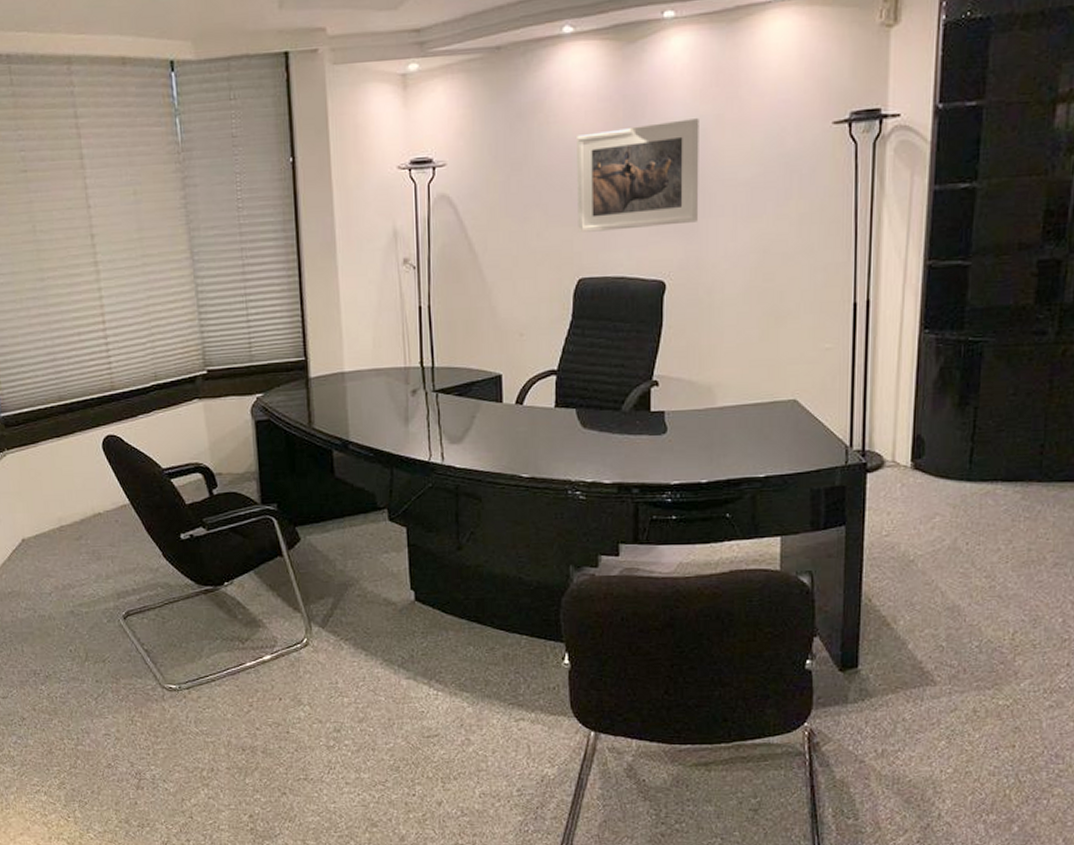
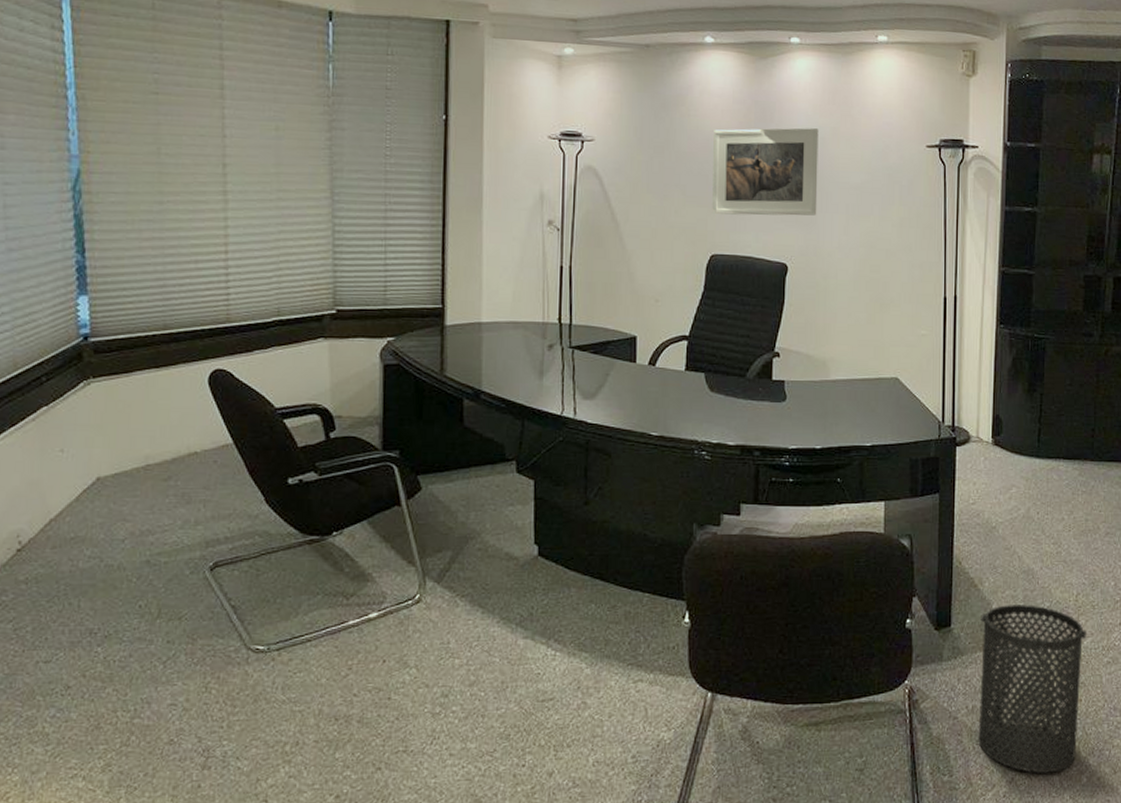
trash can: none [888,644,1024,820] -> present [978,605,1086,773]

